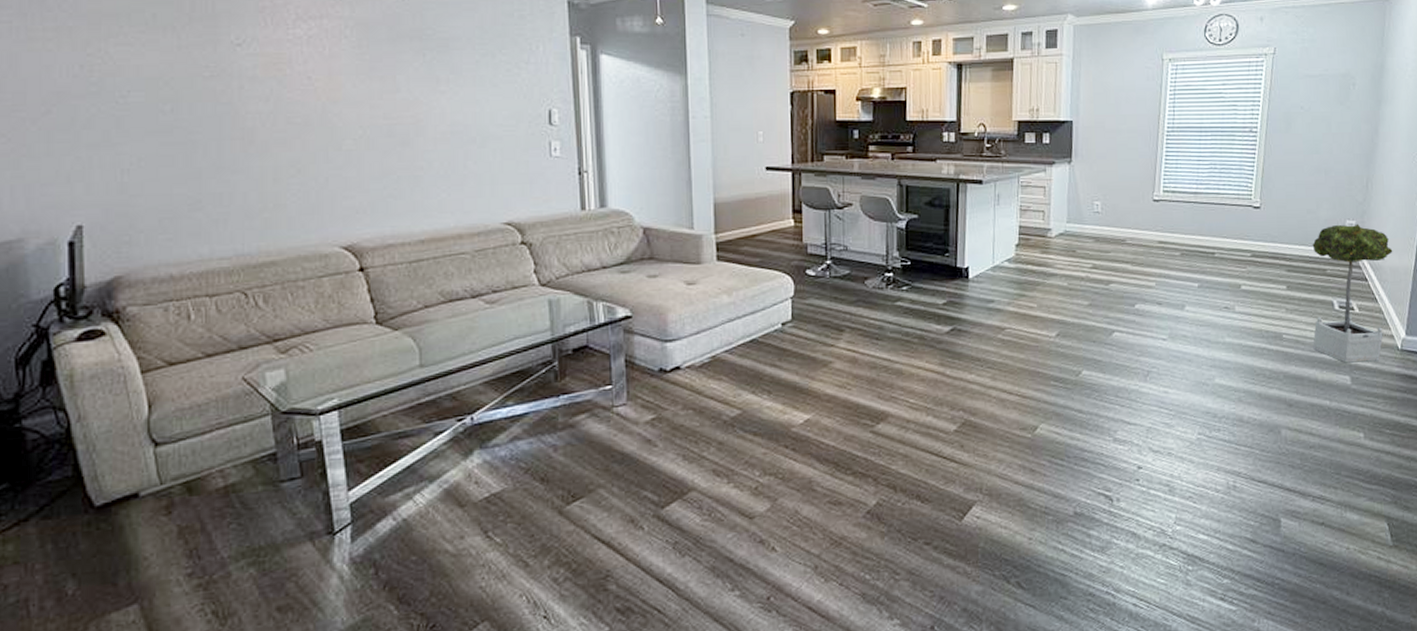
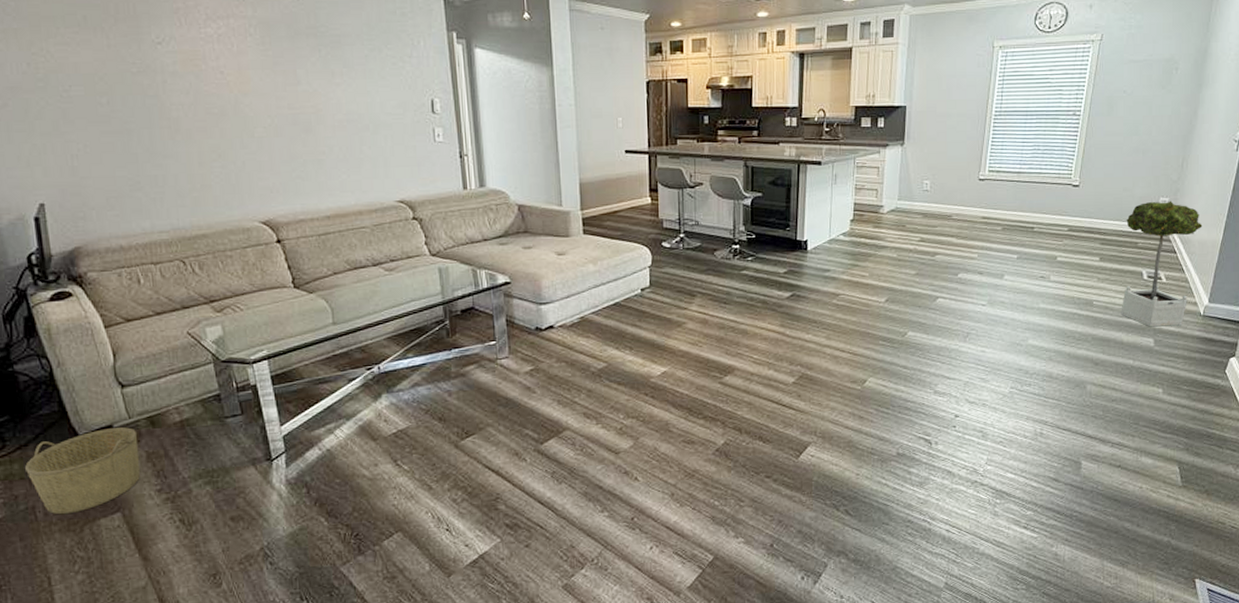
basket: none [22,495,169,609] -> present [25,427,140,515]

